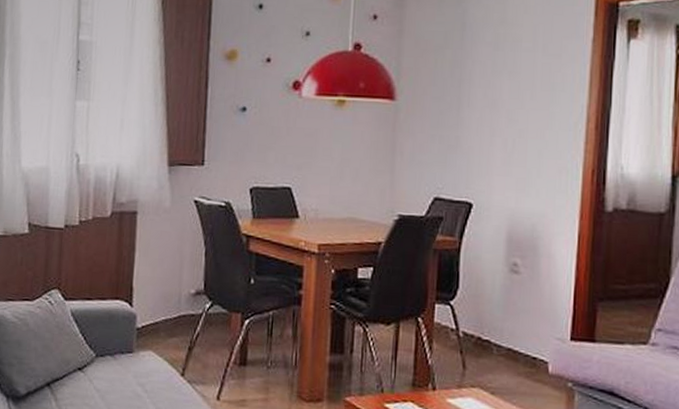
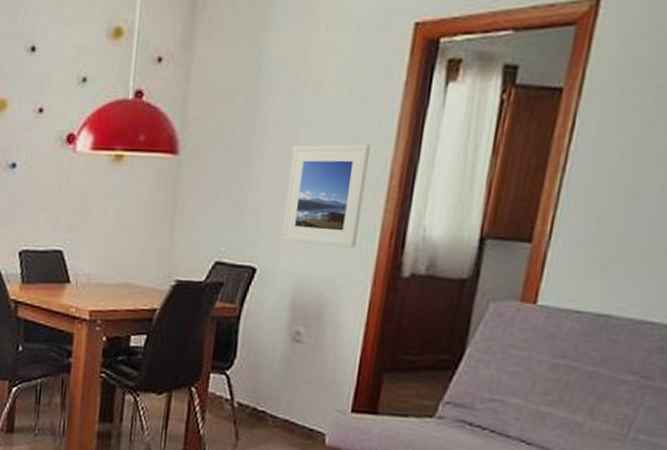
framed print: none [493,91,568,185] -> present [281,144,371,248]

